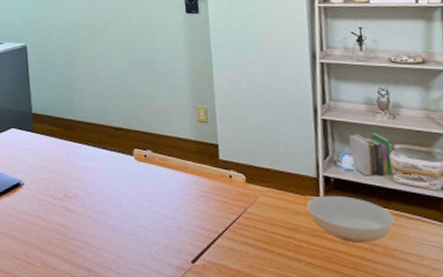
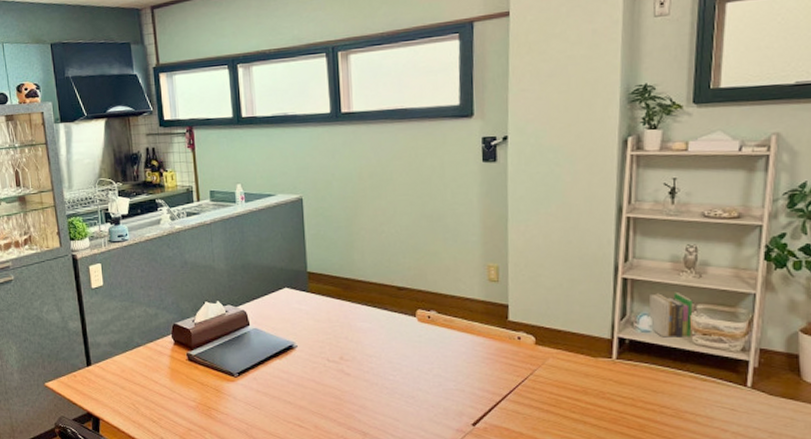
bowl: present [306,195,395,243] -> none [597,357,688,405]

